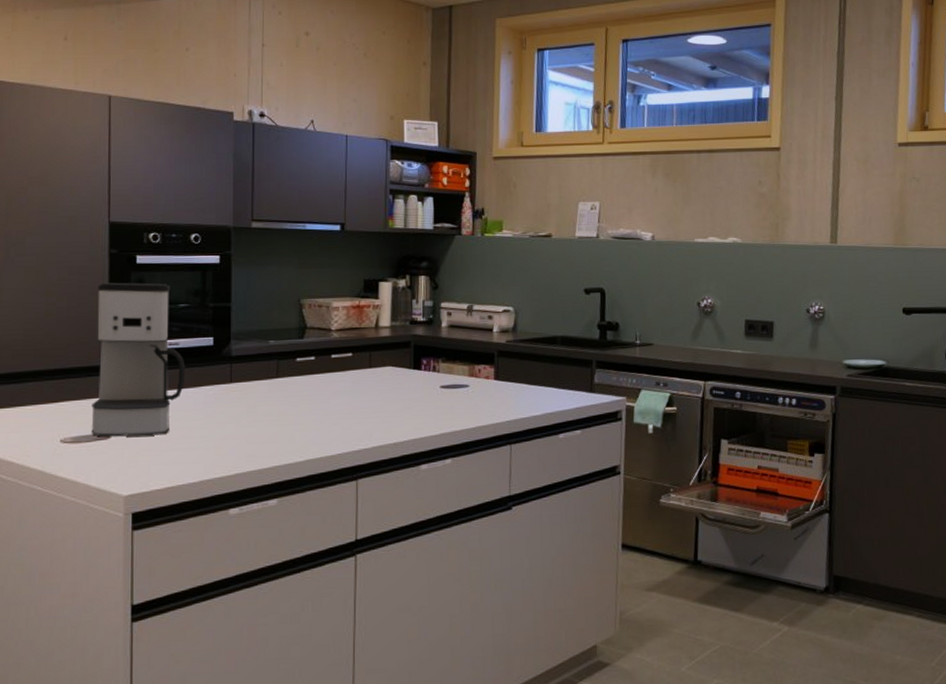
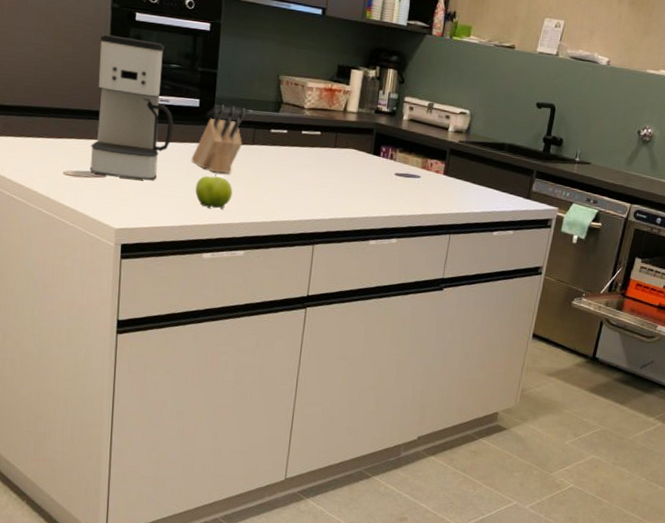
knife block: none [208,339,266,415] -> present [191,104,246,173]
fruit: none [215,416,258,456] -> present [195,174,233,209]

